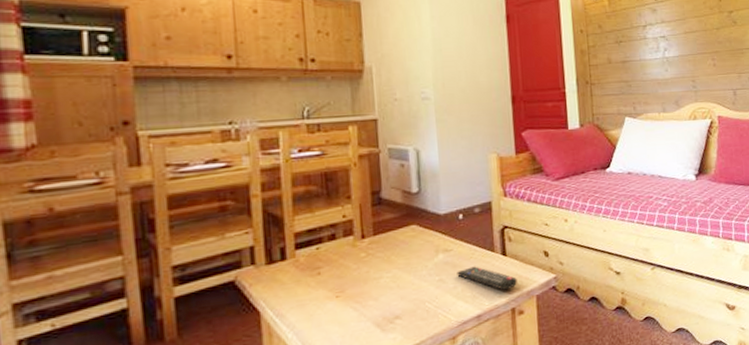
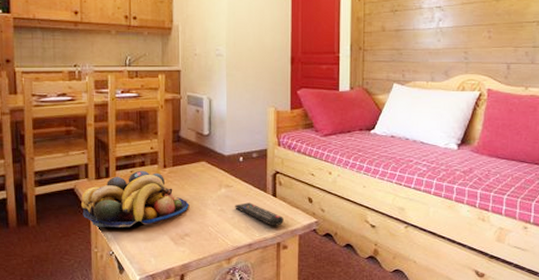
fruit bowl: none [246,244,398,327] -> present [81,170,189,227]

